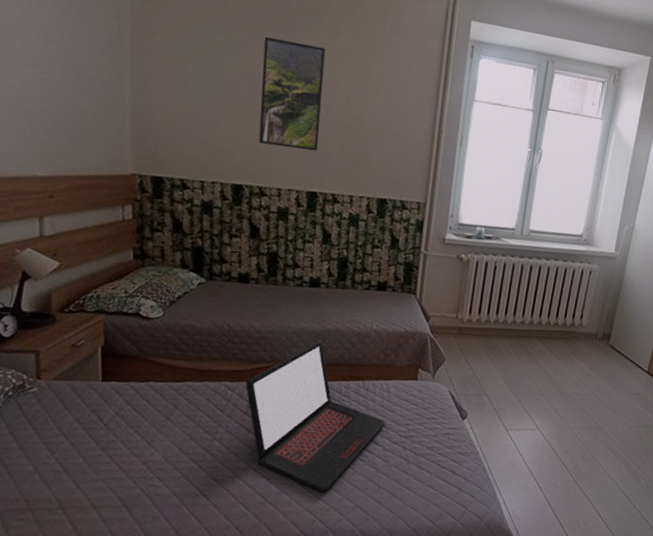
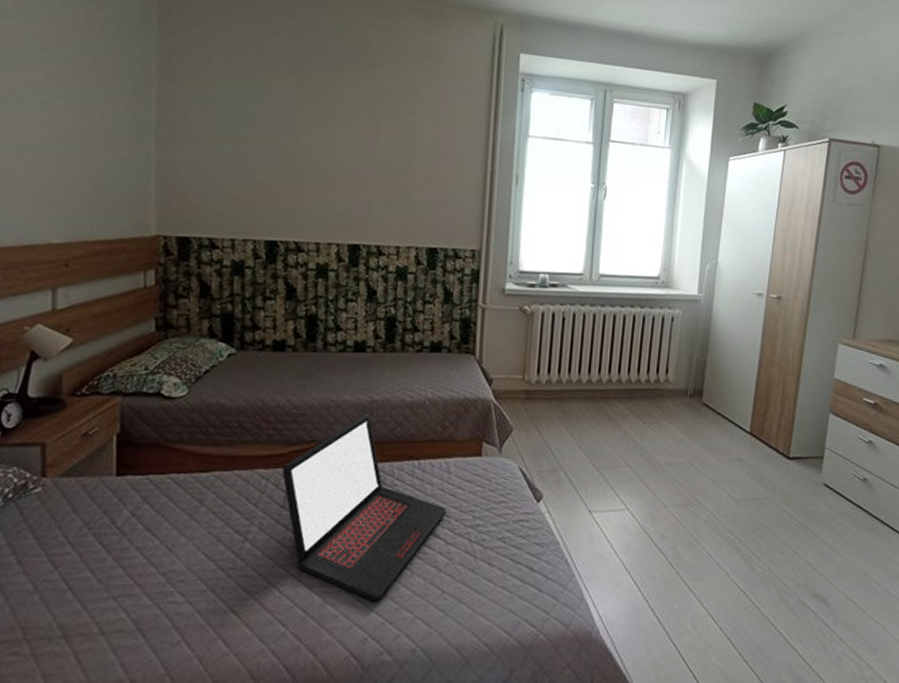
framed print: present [258,36,326,152] -> none [294,81,366,200]

